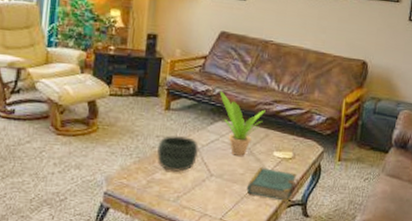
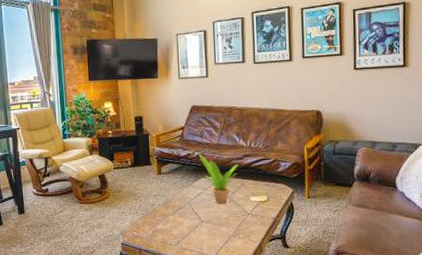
bowl: present [157,135,199,173] -> none [155,192,190,223]
book: present [246,166,298,201] -> none [232,210,274,237]

